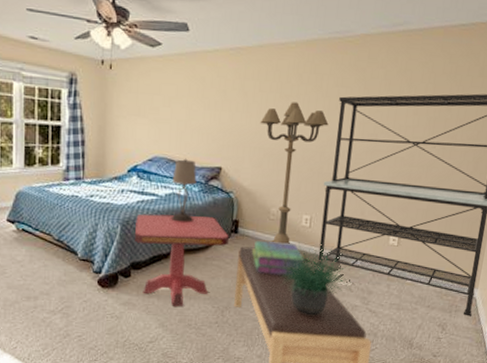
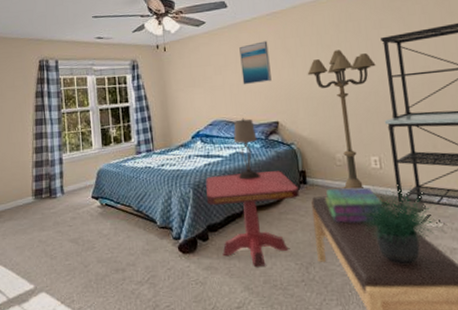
wall art: none [192,78,226,124] -> present [239,41,272,85]

